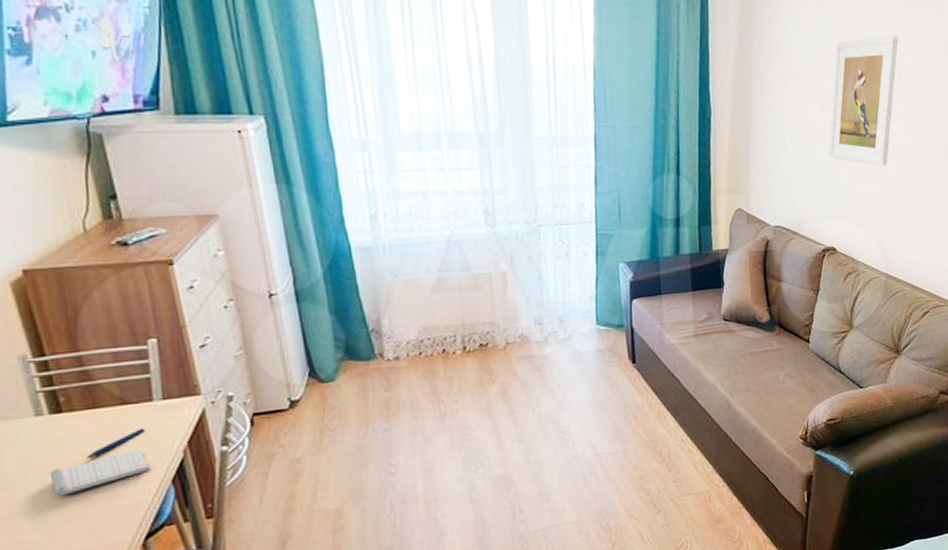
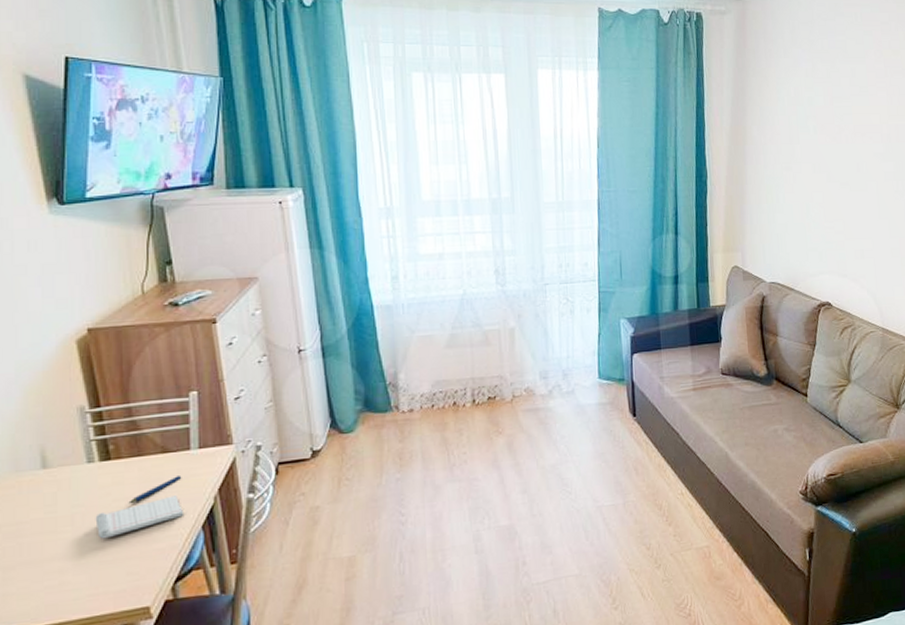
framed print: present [828,36,898,166] -> none [821,101,886,223]

